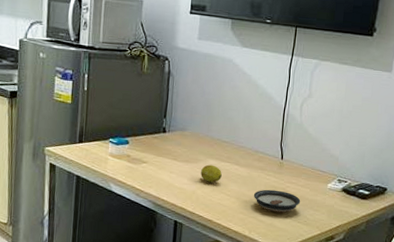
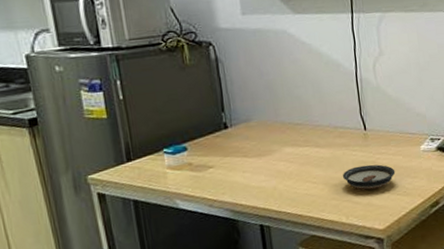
fruit: present [201,164,222,183] -> none [277,153,303,174]

